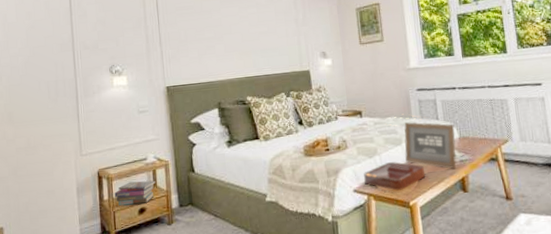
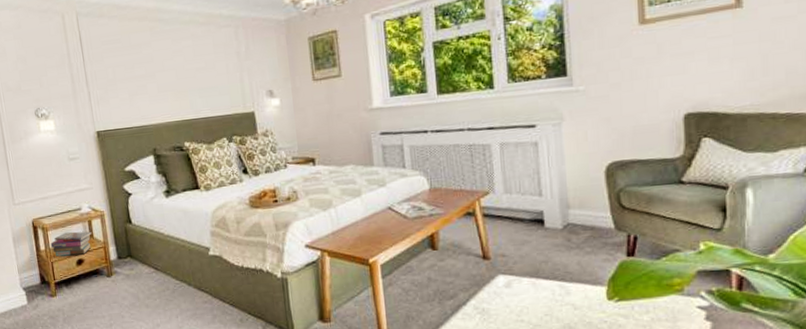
decorative tray: present [364,161,426,191] -> none [317,214,389,247]
picture frame: present [404,122,457,169] -> none [364,171,426,224]

